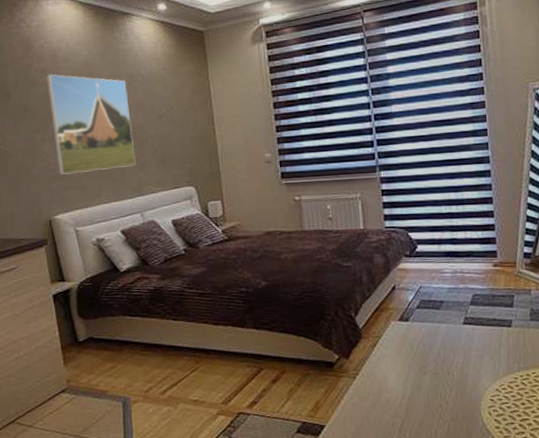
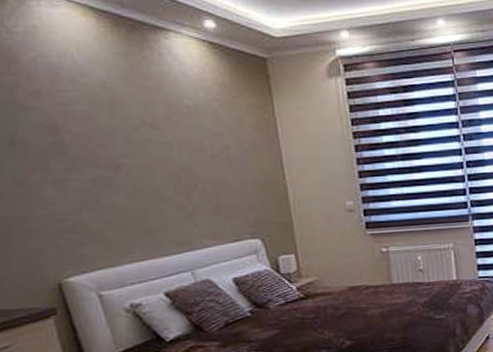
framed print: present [46,74,136,175] -> none [42,97,182,227]

